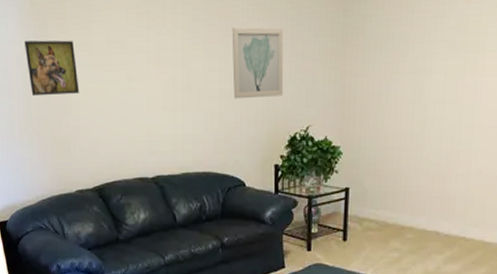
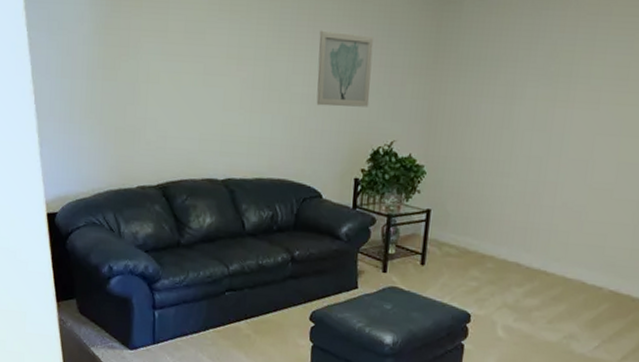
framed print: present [25,40,80,95] -> none [94,19,151,82]

